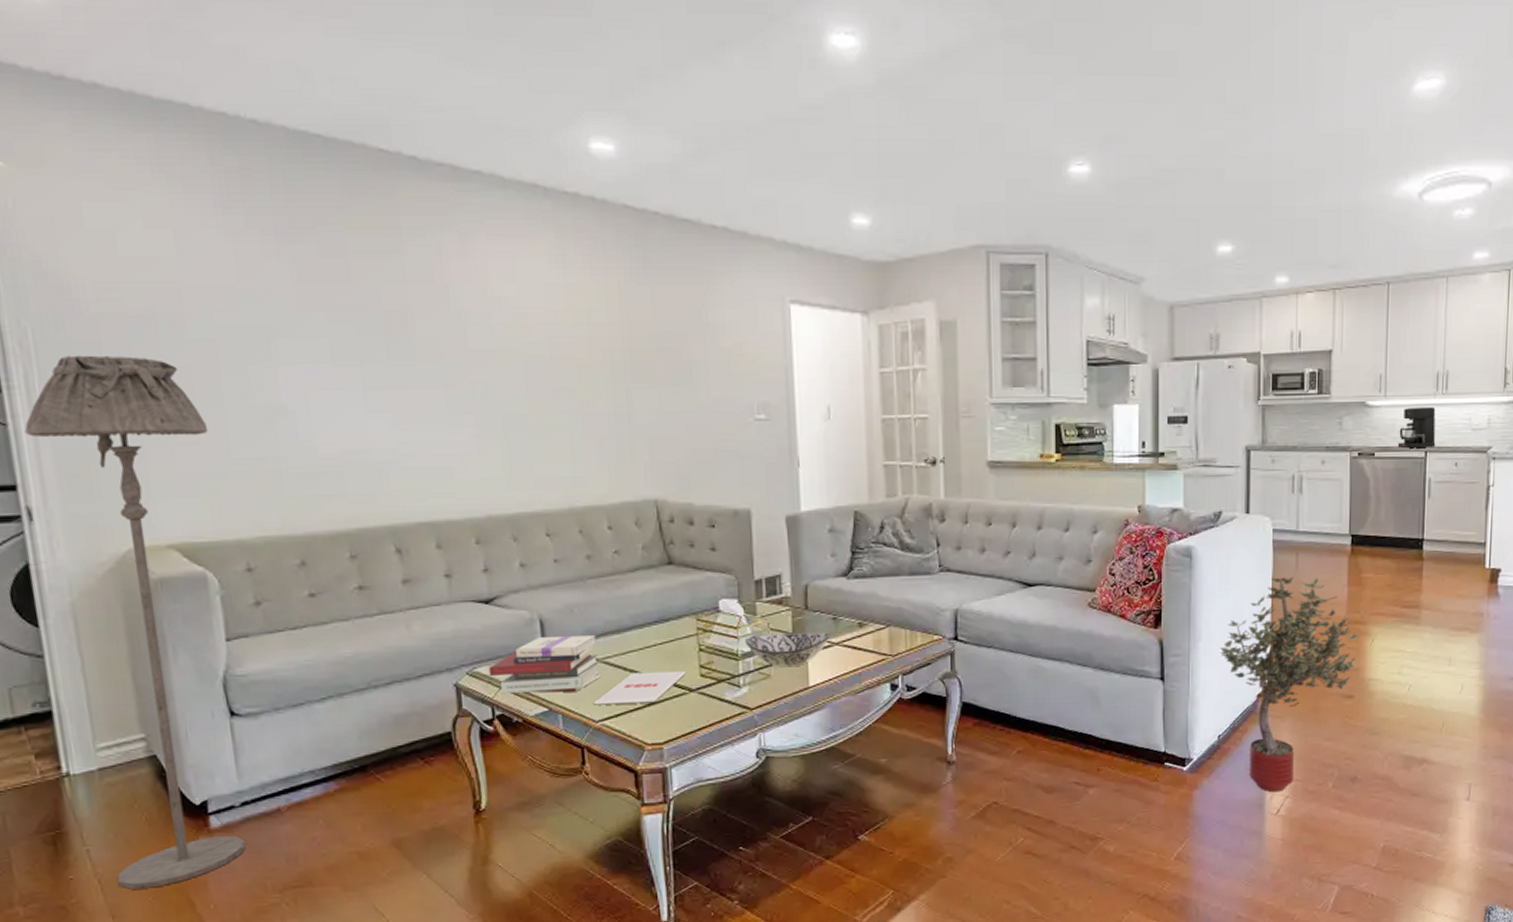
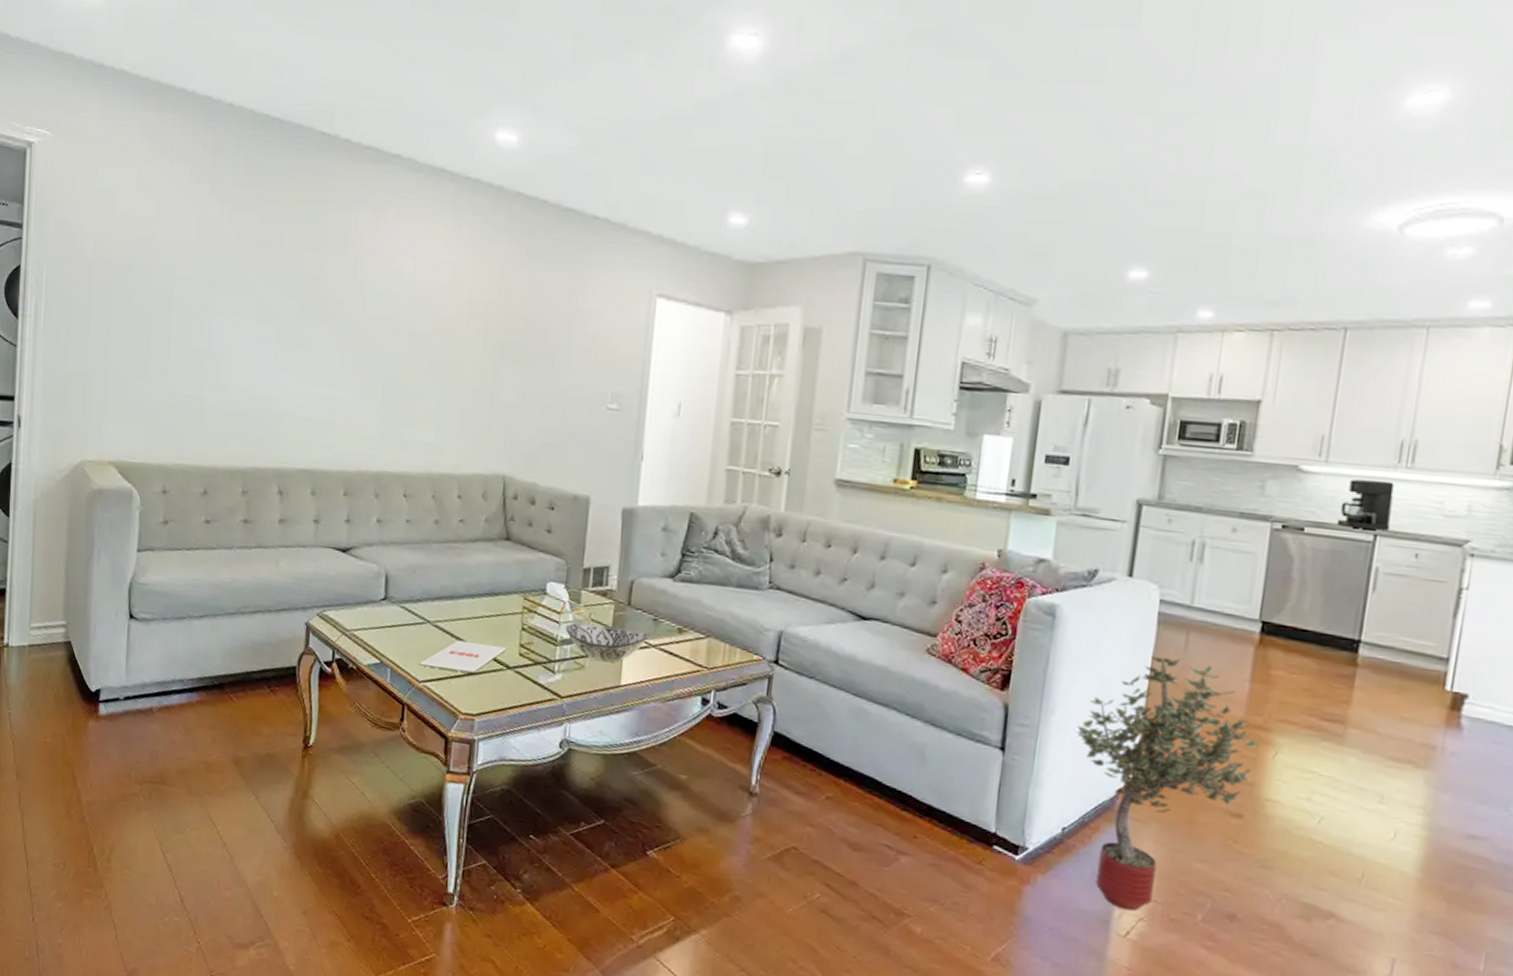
floor lamp: present [24,355,246,890] -> none [25,293,155,758]
books: present [488,635,600,695] -> none [335,591,431,649]

